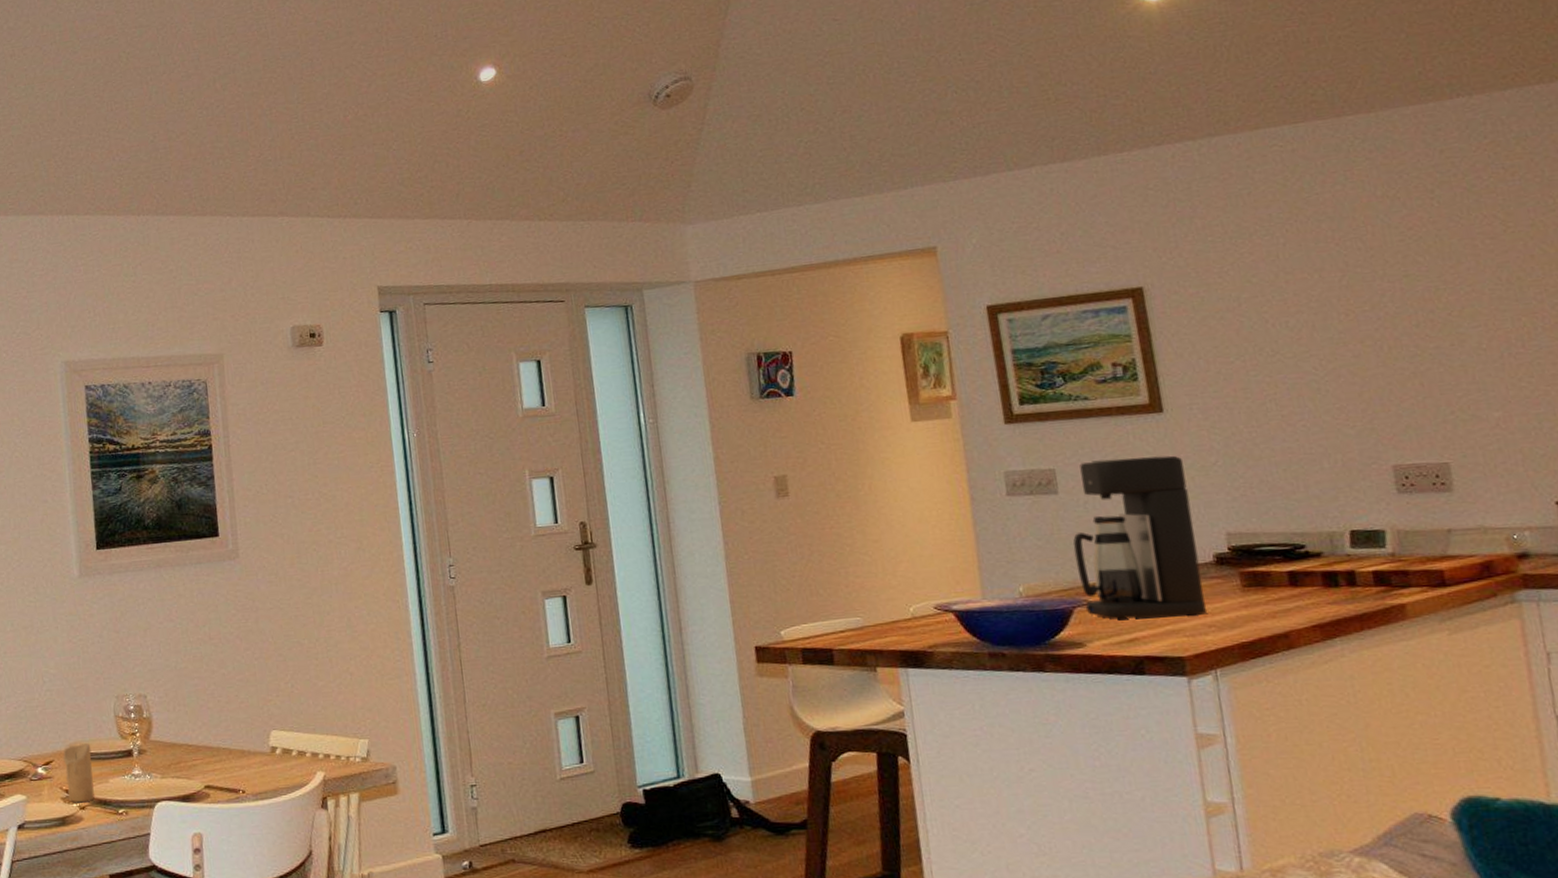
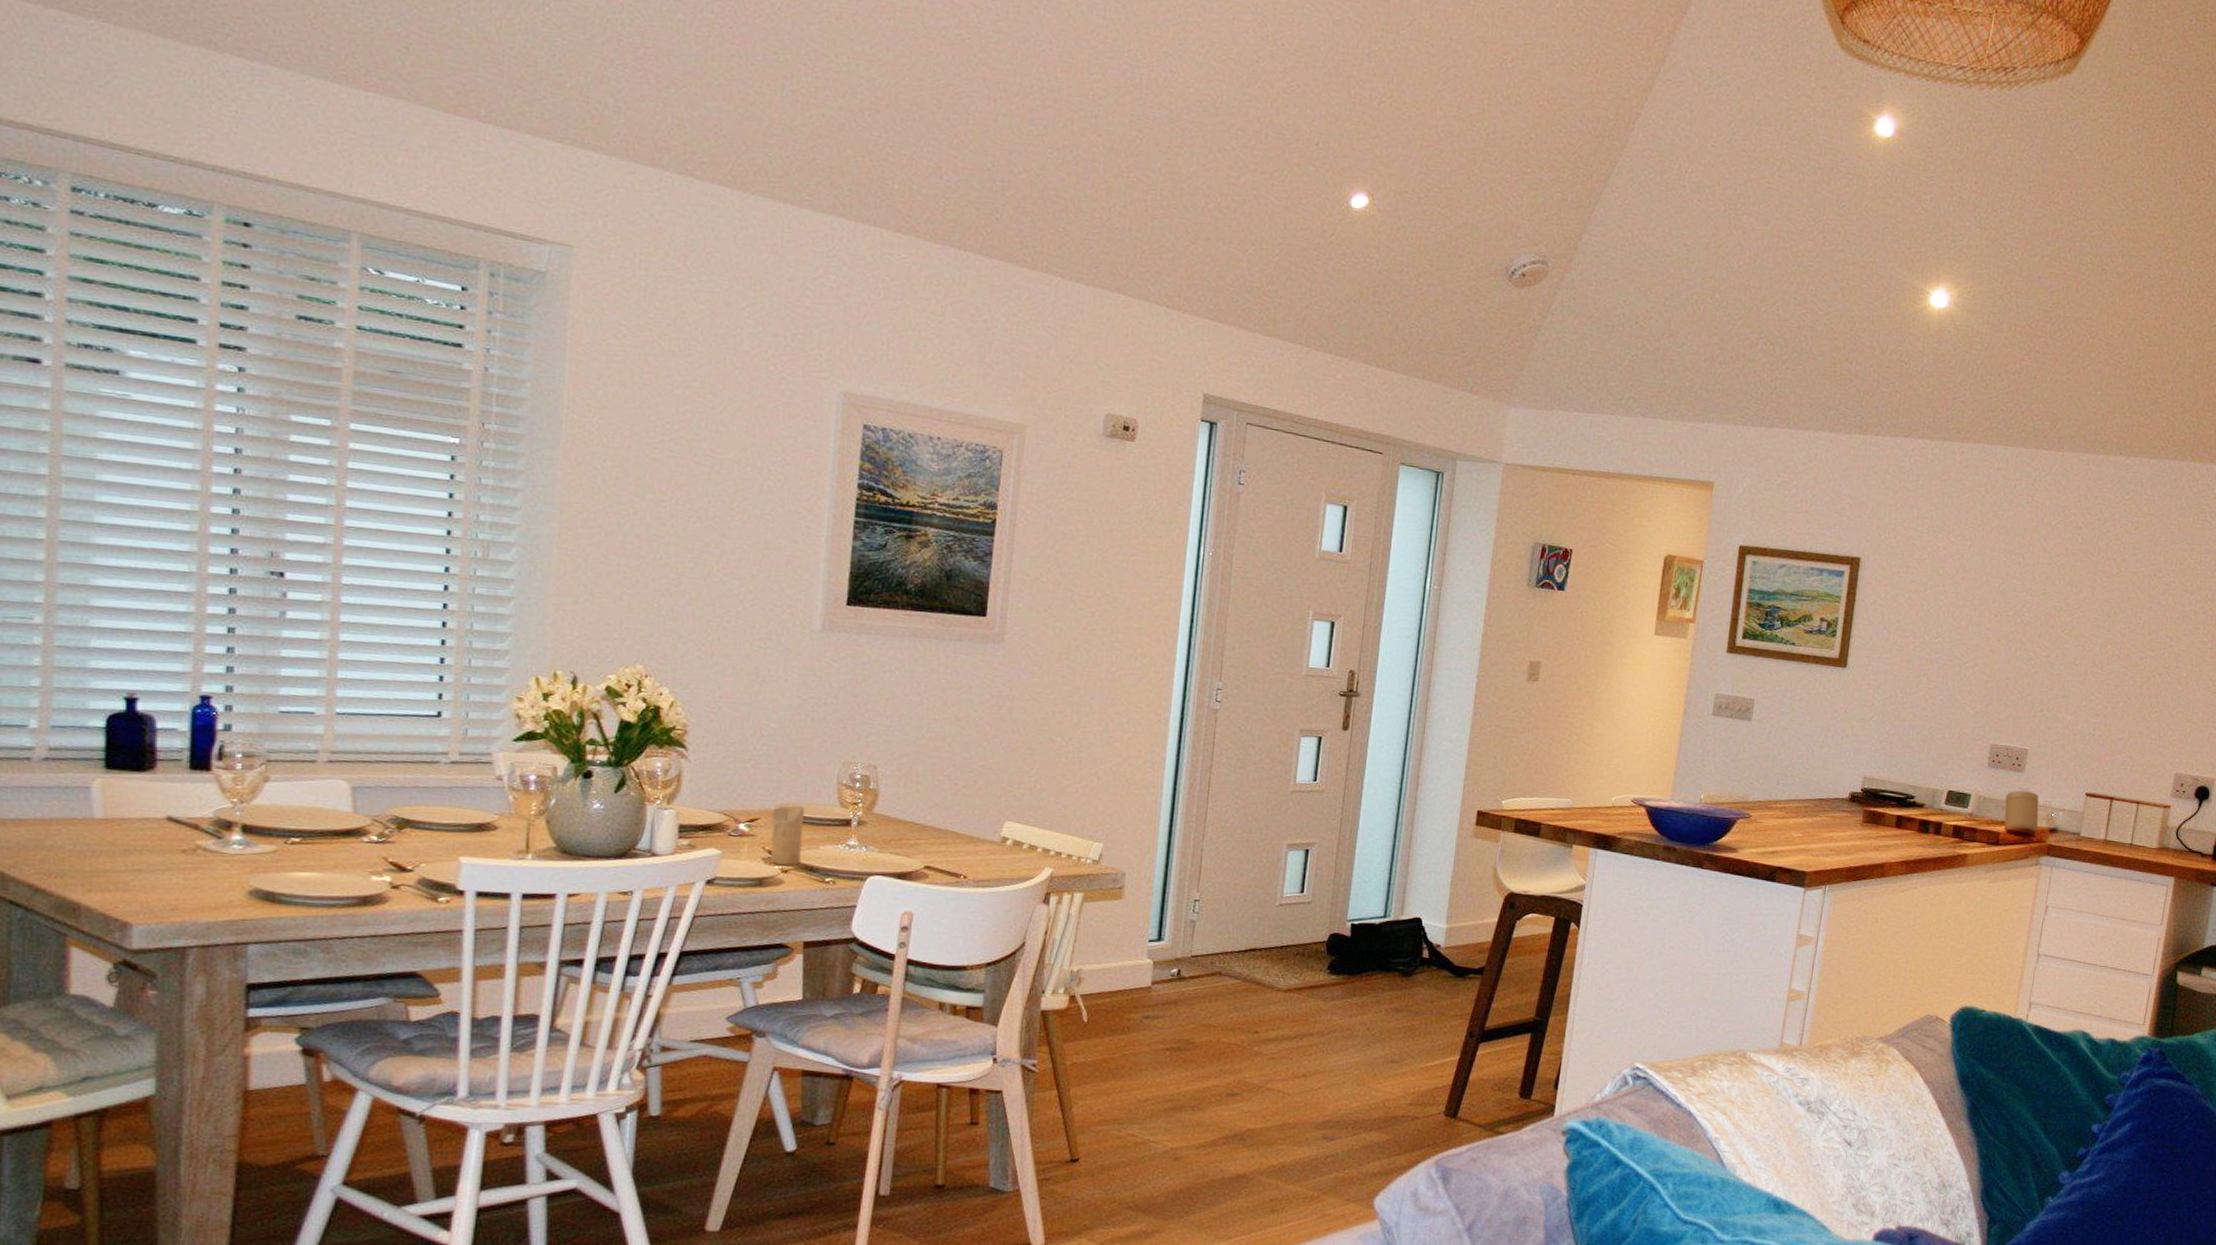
coffee maker: present [1073,455,1206,620] -> none [1746,698,1849,841]
canister: none [1425,510,1521,573] -> present [1996,787,2052,839]

